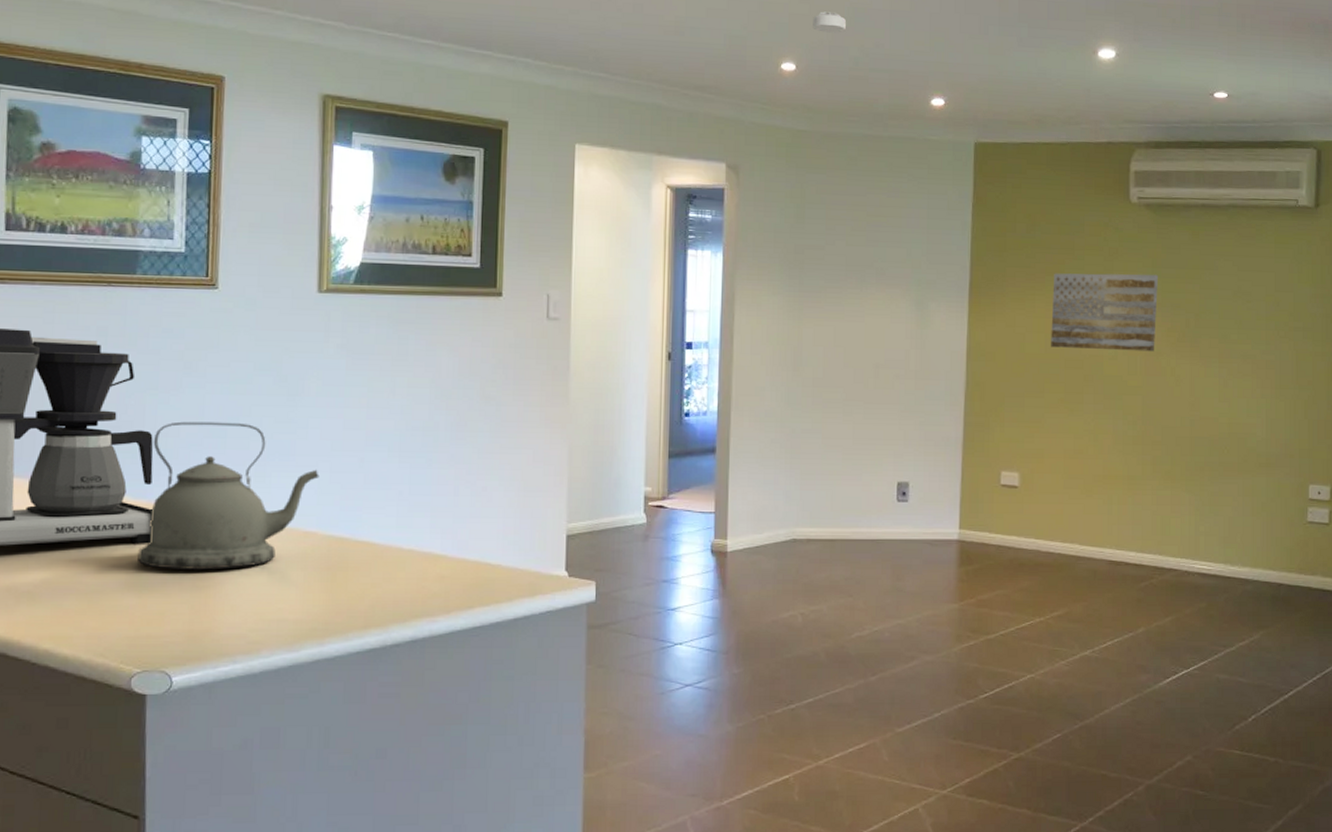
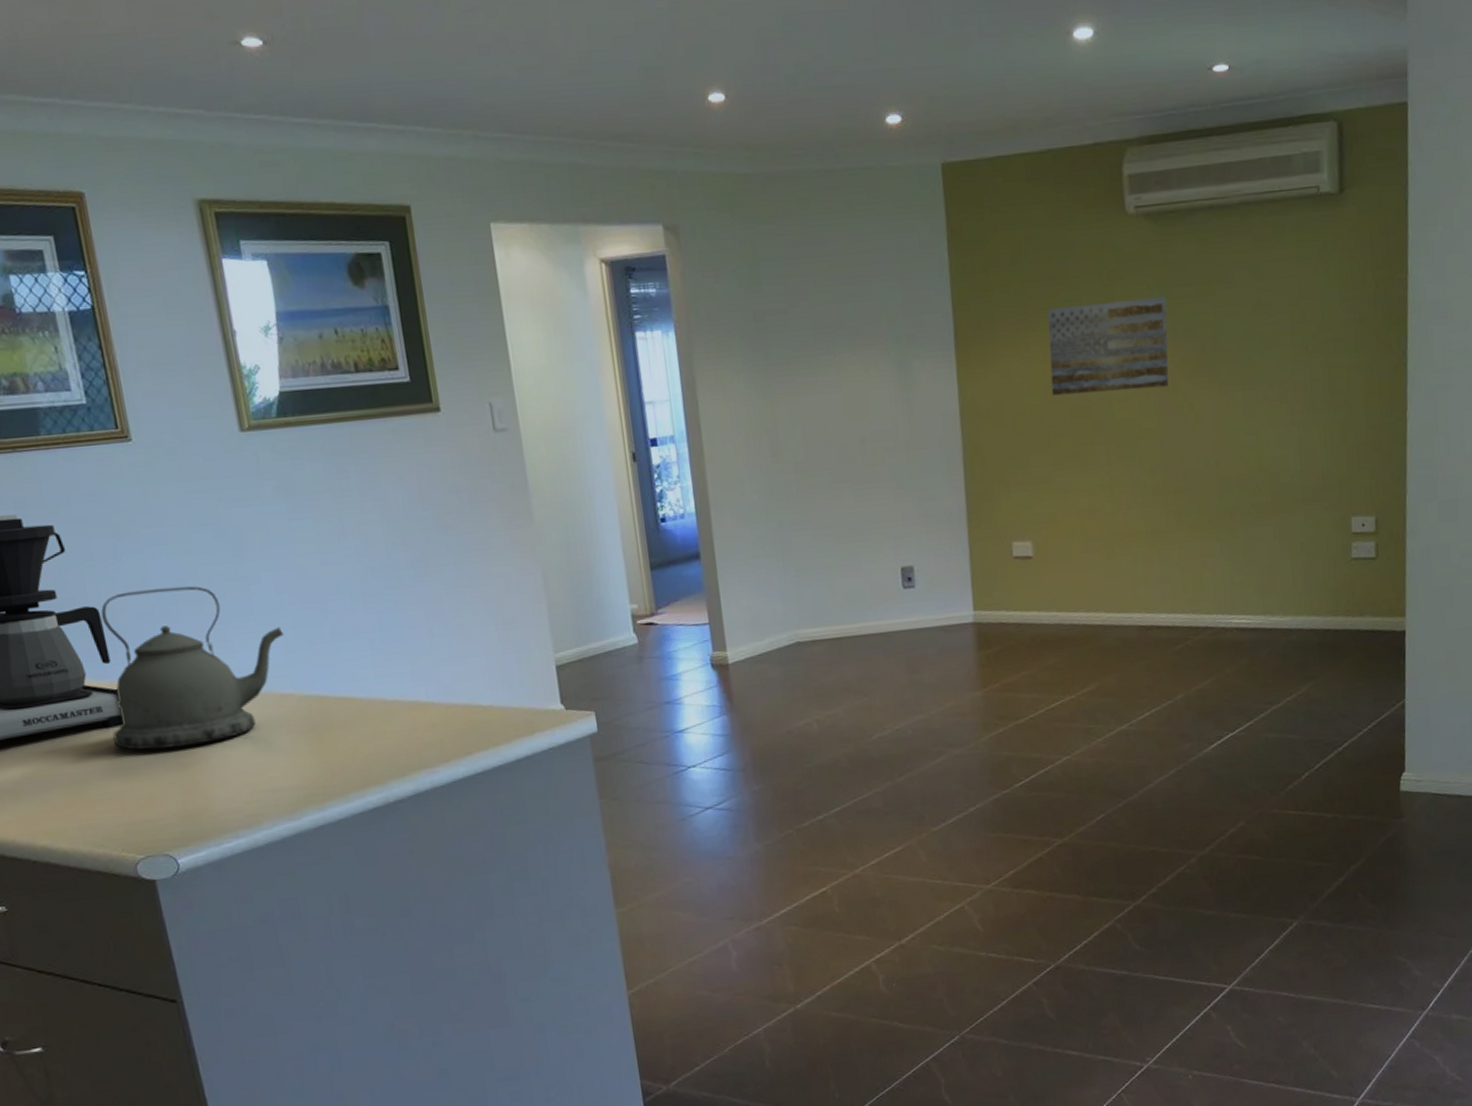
smoke detector: present [813,11,846,33] -> none [736,22,776,50]

